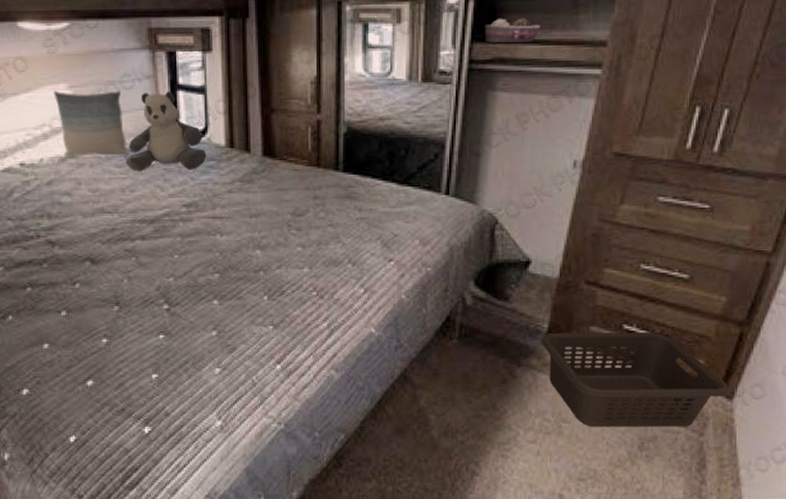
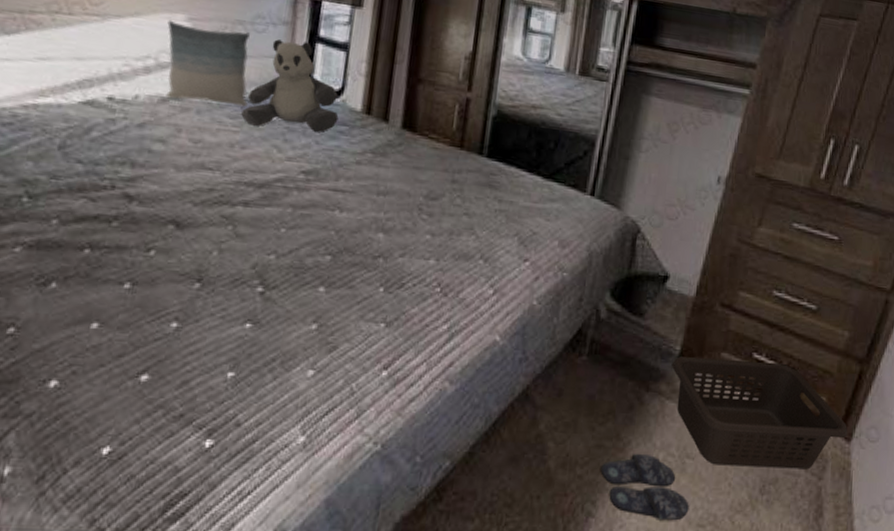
slippers: none [481,421,568,476] -> present [601,454,689,521]
decorative basket: present [484,17,541,44] -> none [645,24,698,54]

